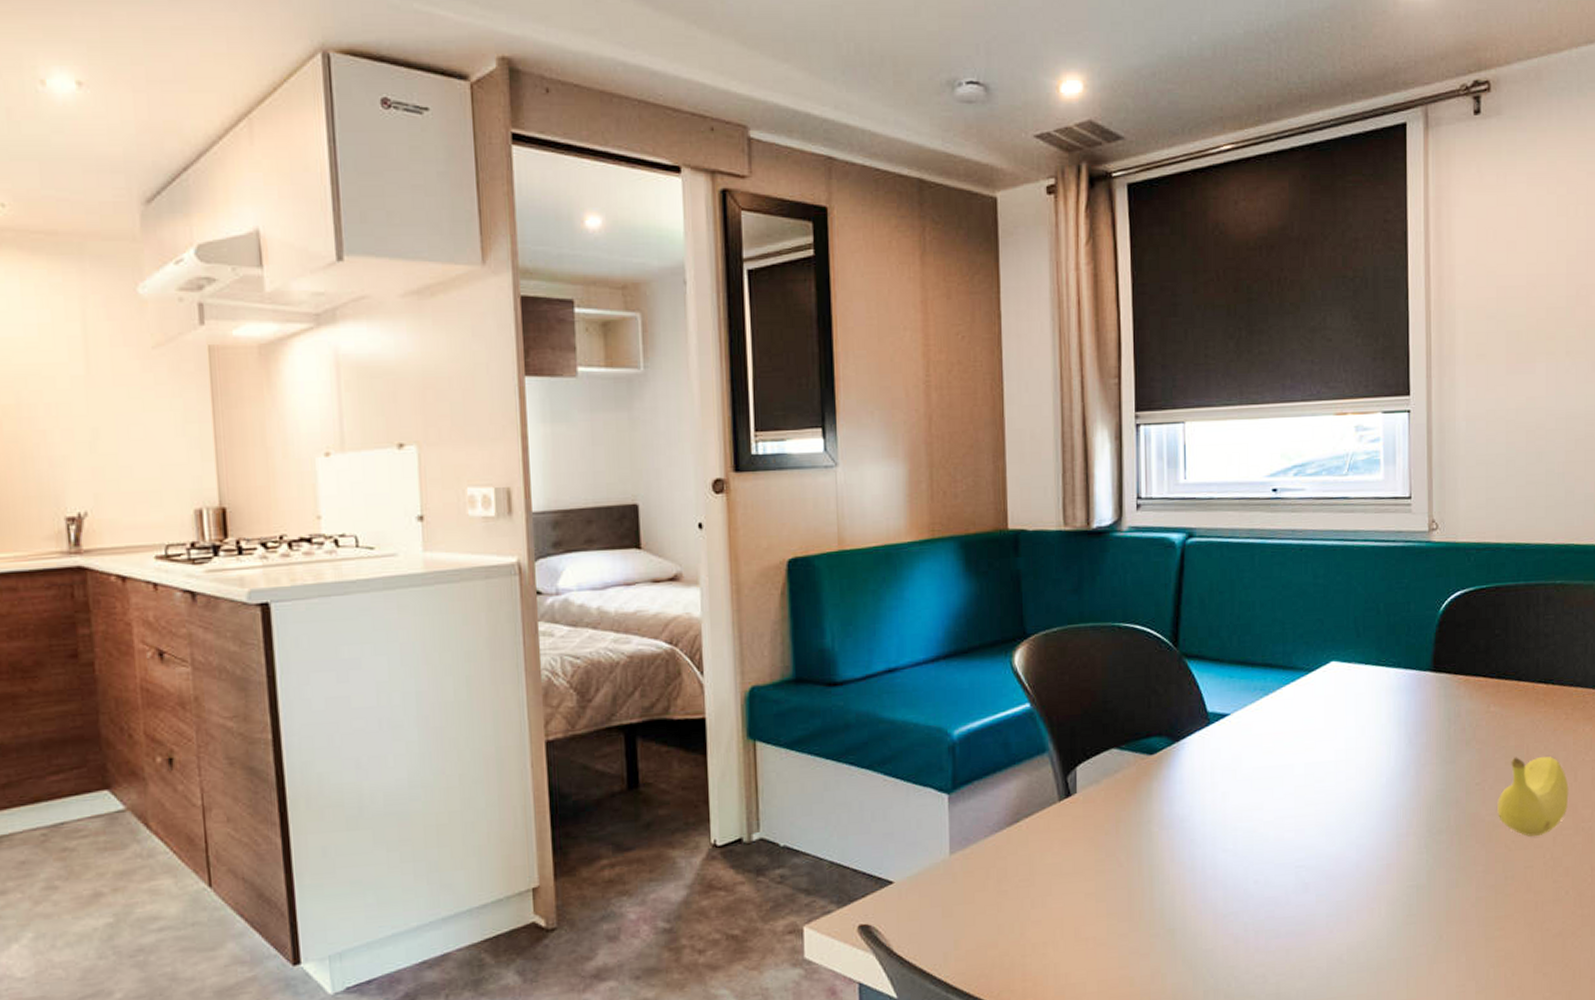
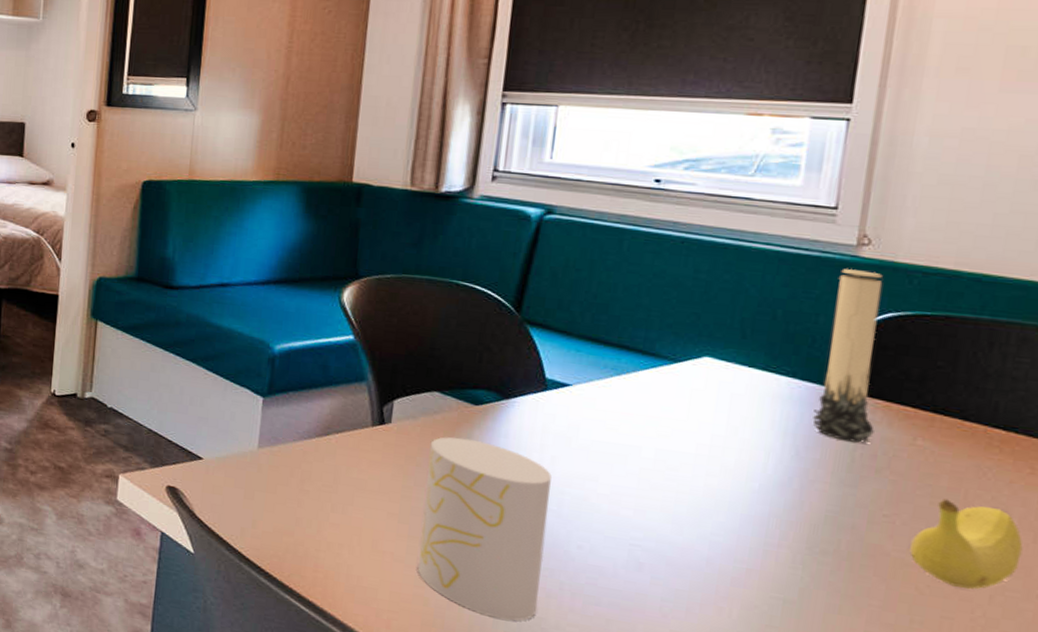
cup: none [1115,792,1229,979] -> present [417,437,552,621]
candle: none [1417,554,1461,720] -> present [813,269,883,444]

